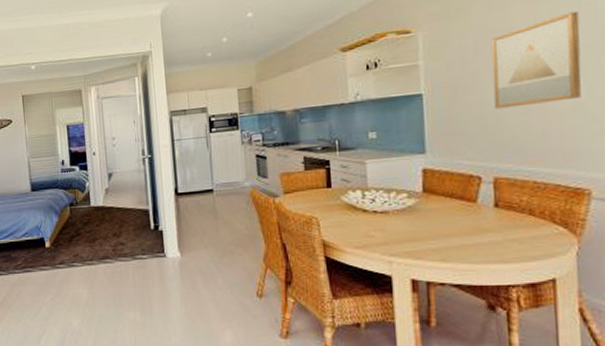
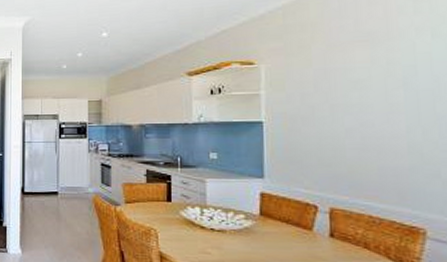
wall art: present [492,11,582,109] -> none [330,58,417,143]

